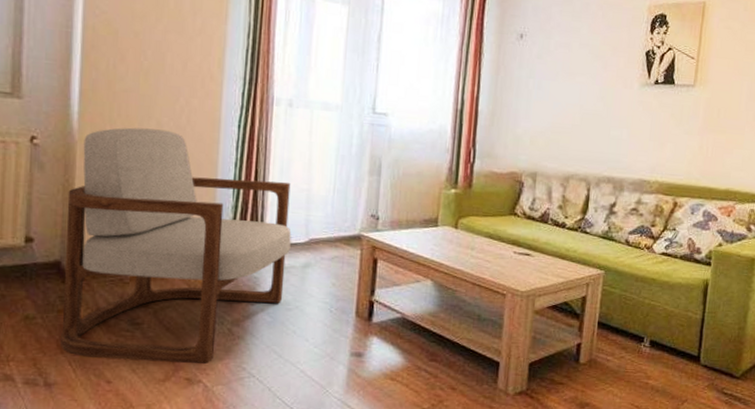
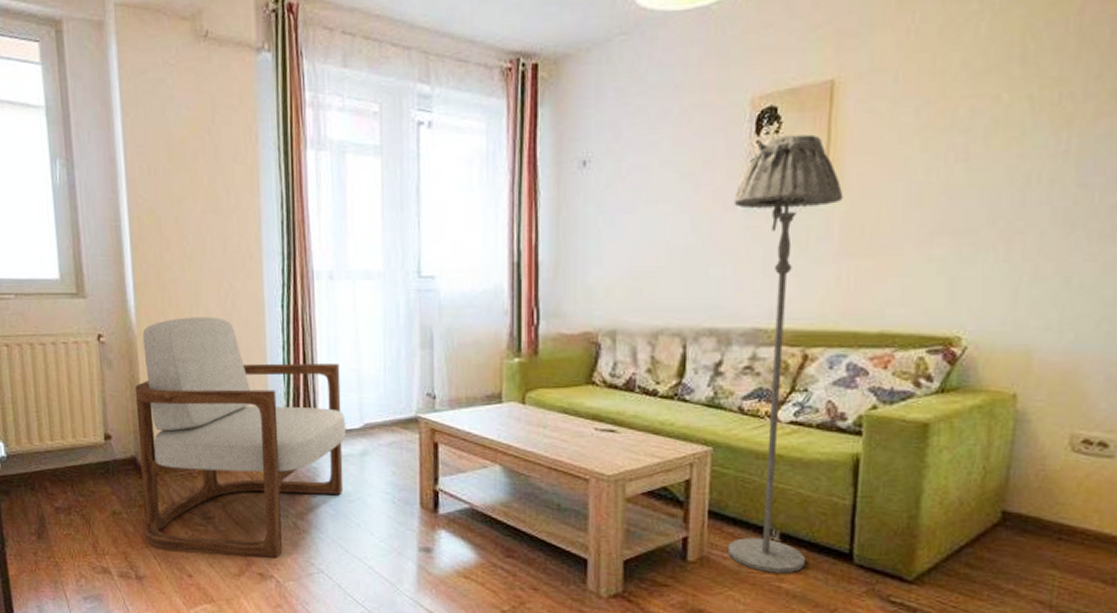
floor lamp: none [611,36,708,373] -> present [728,134,844,574]

